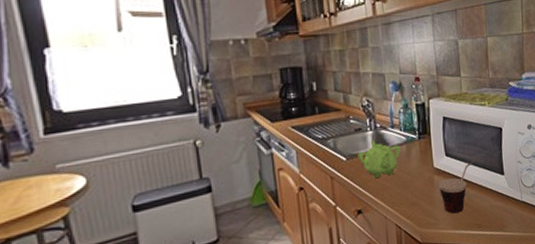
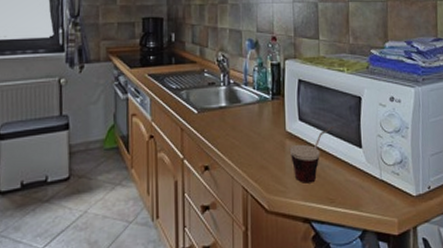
teapot: present [357,140,401,179] -> none [209,95,253,136]

